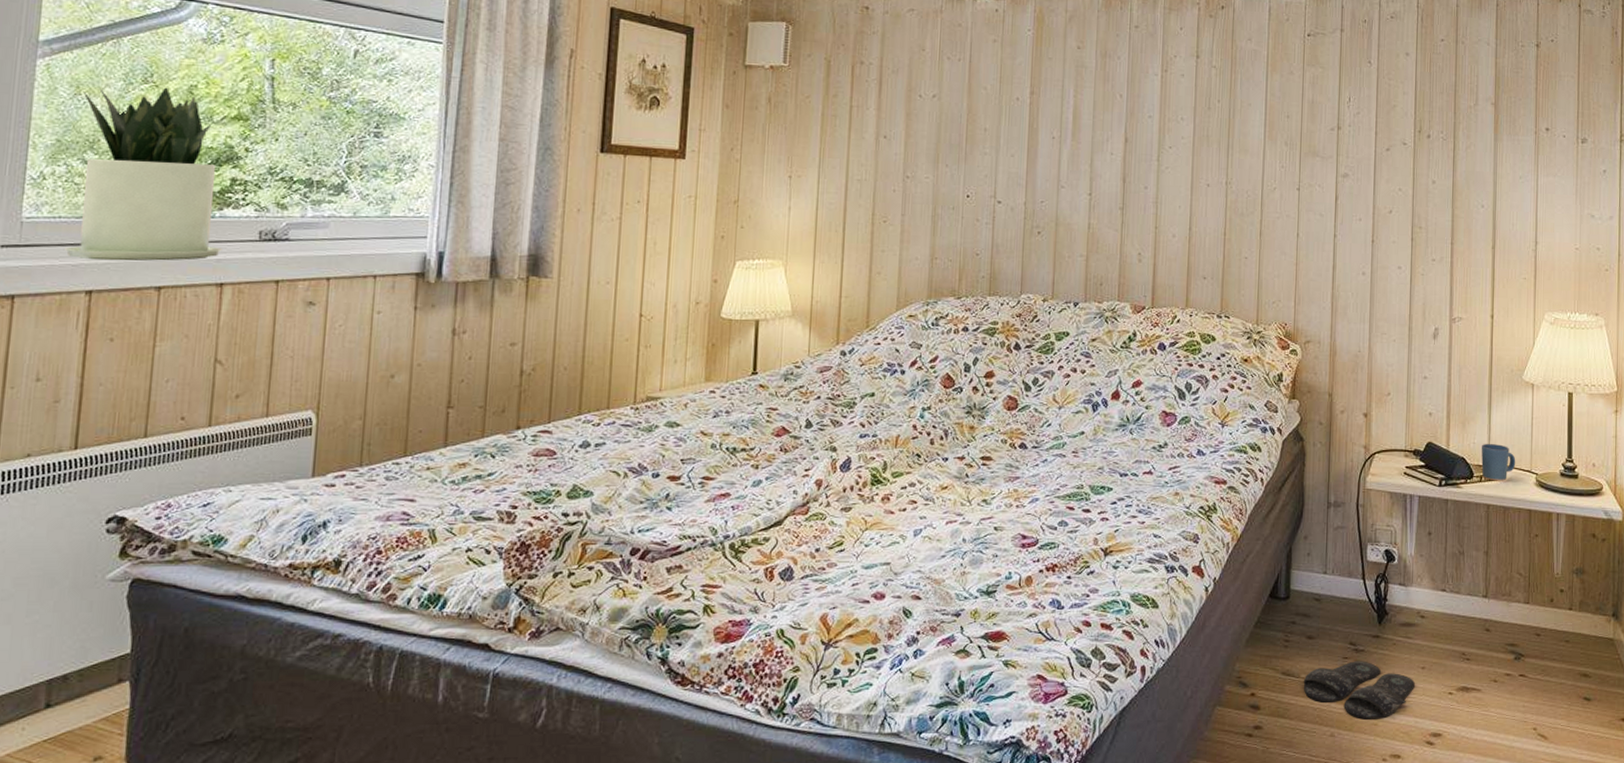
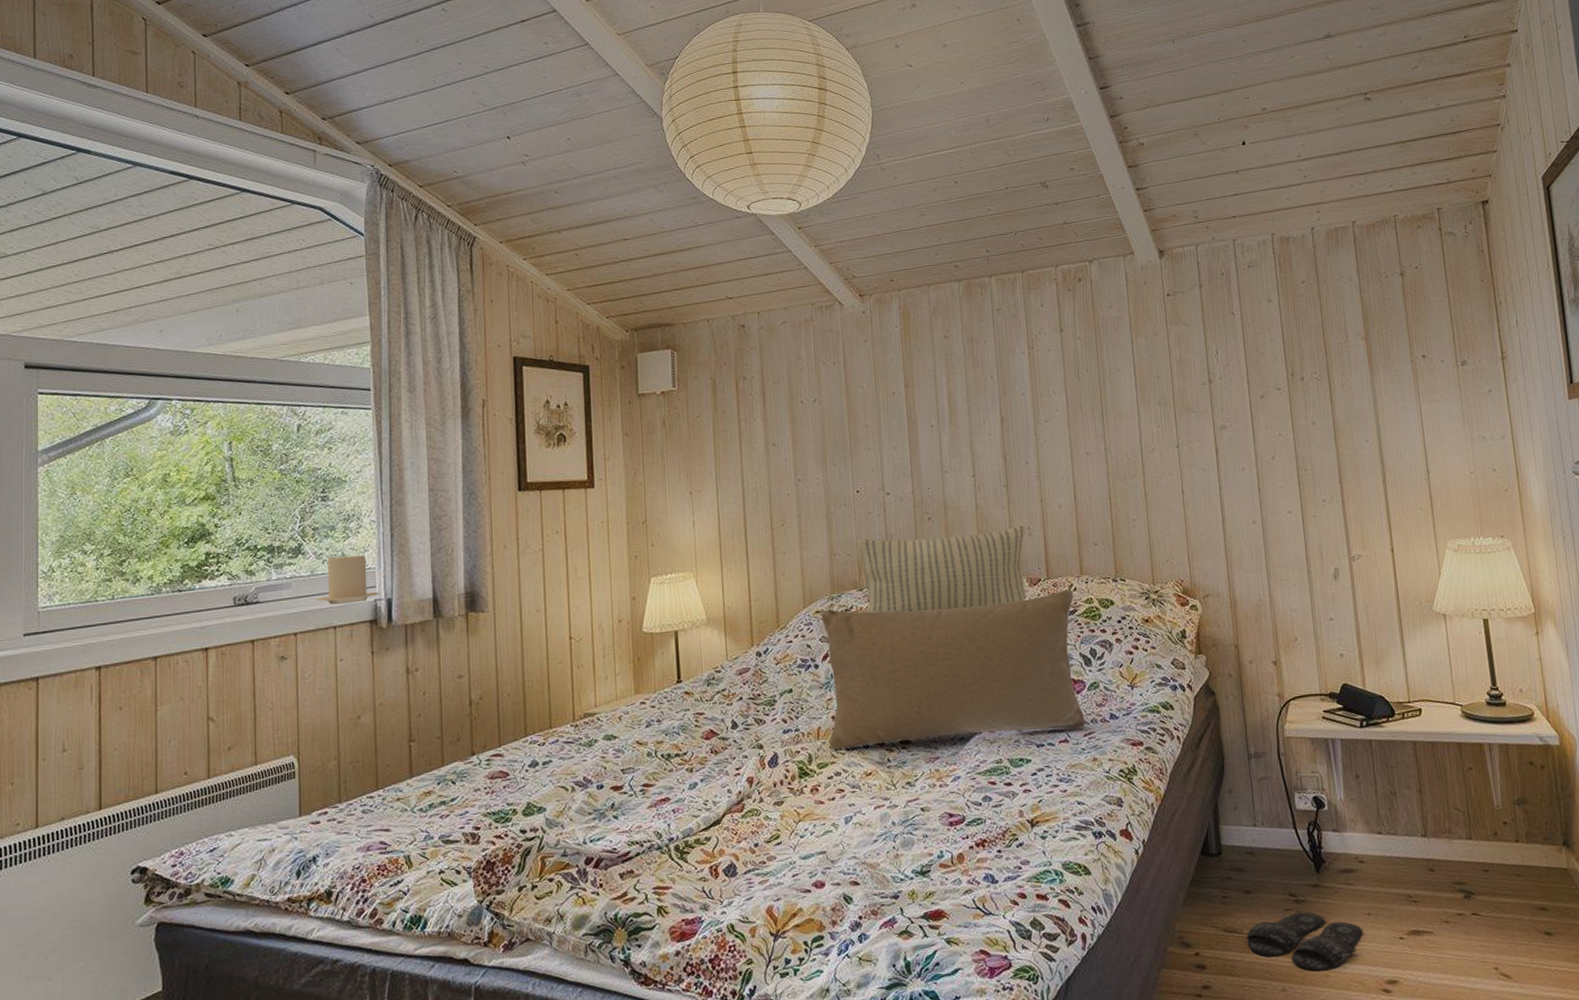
planter: present [63,87,222,262] -> none [74,478,204,640]
candle: none [356,199,430,253] -> present [316,555,379,605]
pillow: none [907,314,1176,461] -> present [821,589,1086,750]
pillow: none [961,245,1137,329] -> present [858,525,1028,613]
mug: present [1481,443,1516,481] -> none [1398,678,1438,717]

